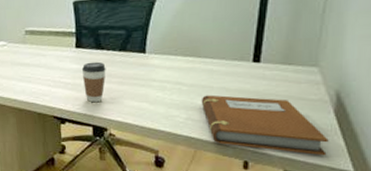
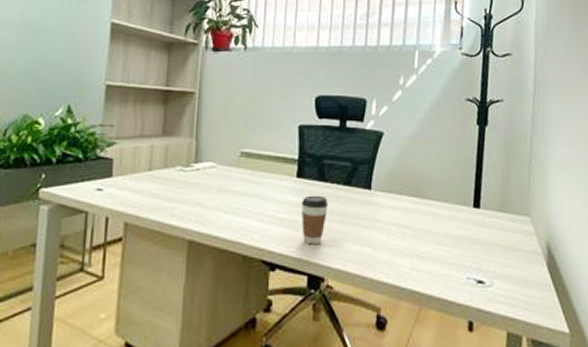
notebook: present [201,95,329,156] -> none [425,241,545,315]

